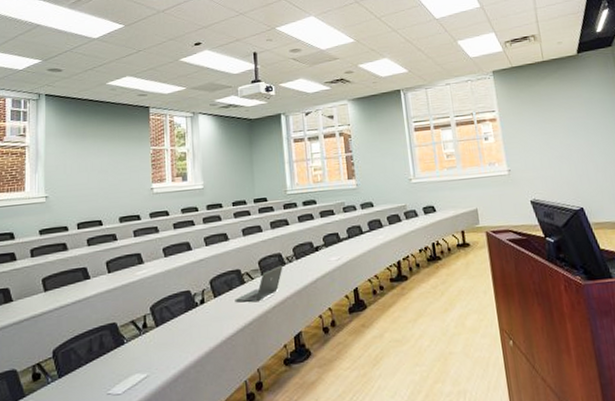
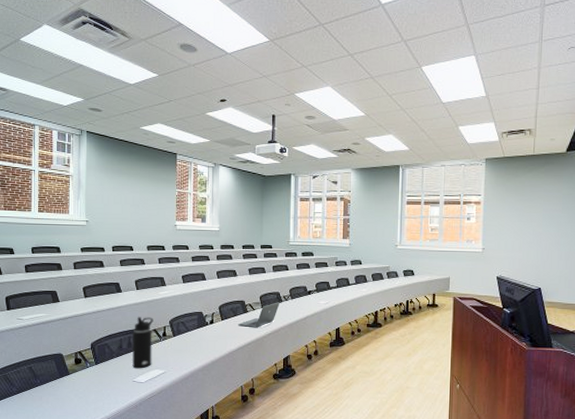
water bottle: none [104,305,131,376] -> present [131,317,154,369]

